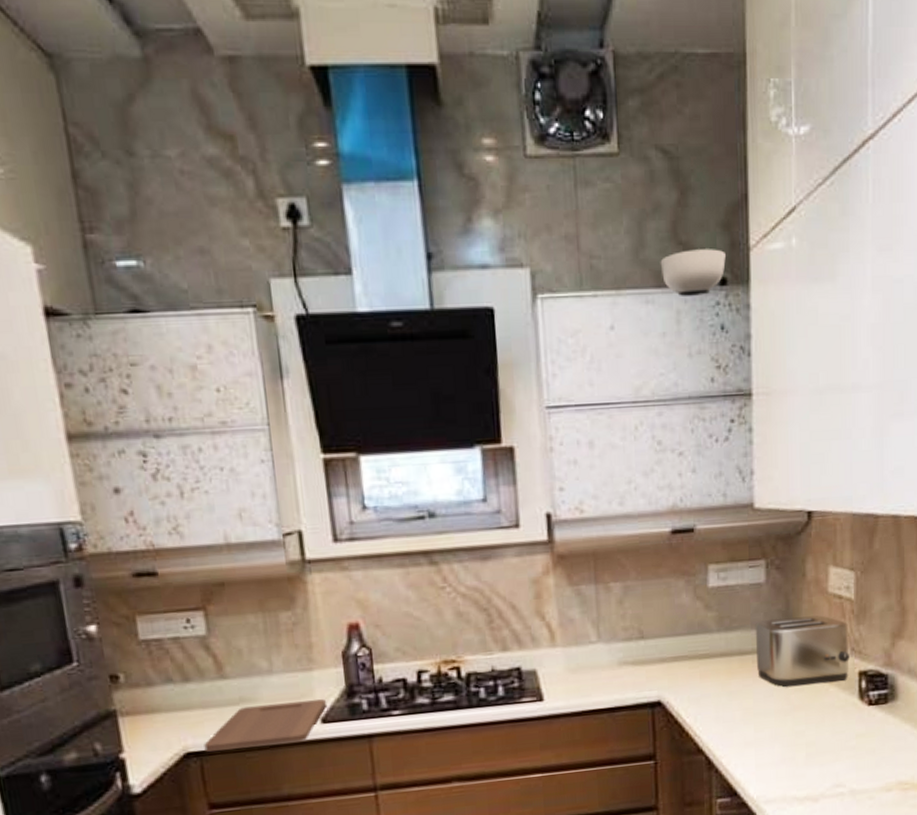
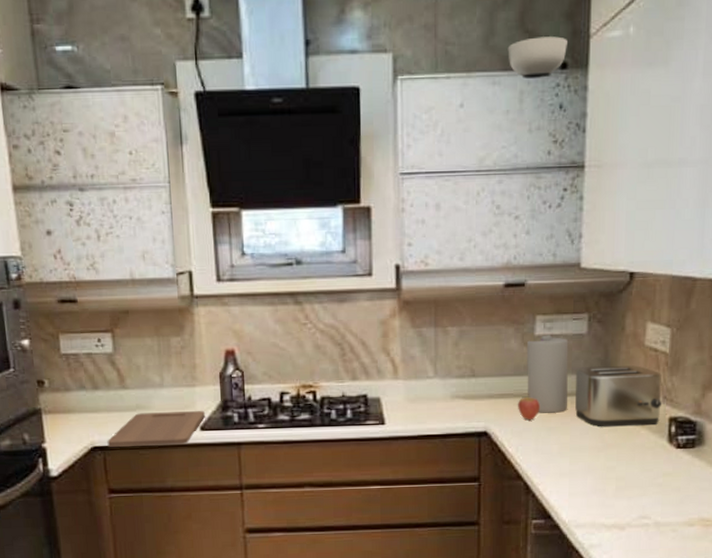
fruit: none [694,653,719,684] -> present [518,393,541,420]
paper towel holder: none [699,586,748,676] -> present [526,335,569,413]

